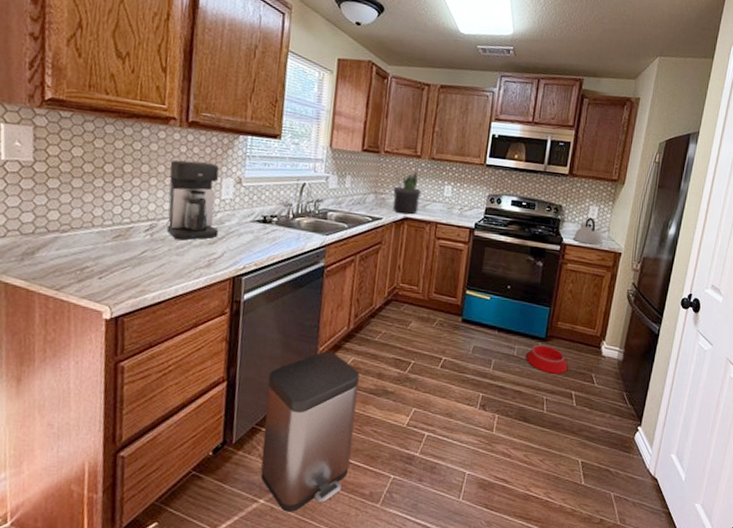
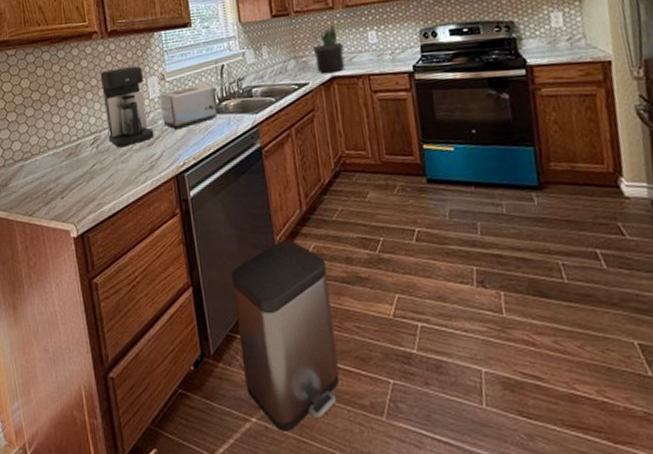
toaster: none [230,196,291,235] -> present [159,84,217,130]
pet bowl: present [526,344,568,374] -> none [519,194,582,231]
kettle: present [573,217,603,245] -> none [539,26,582,61]

